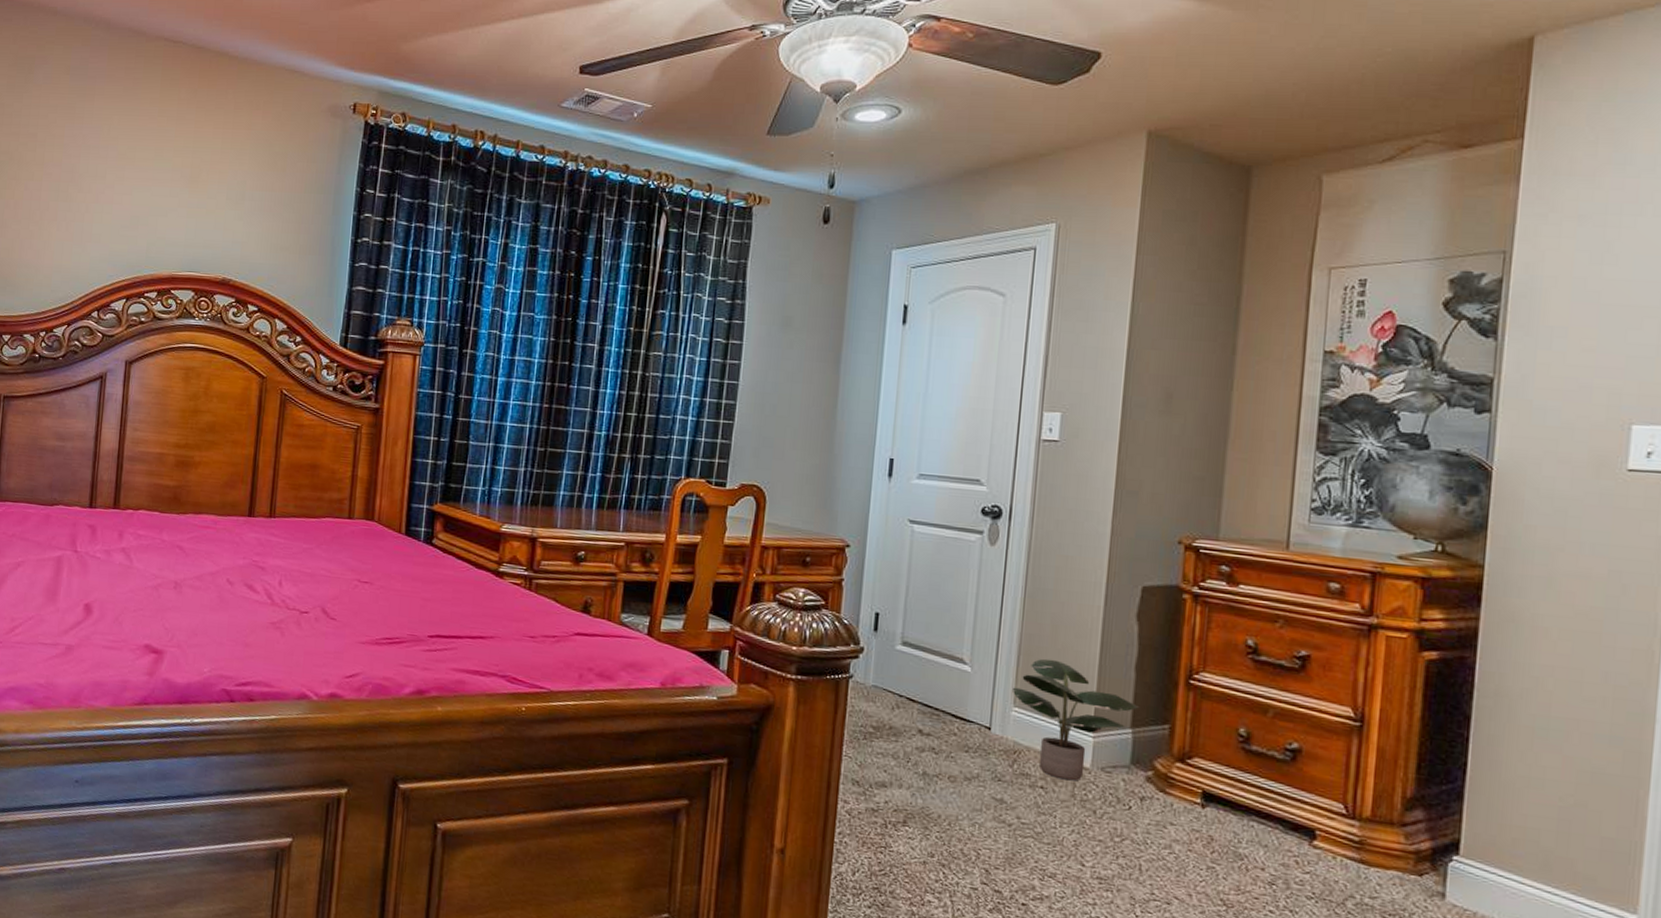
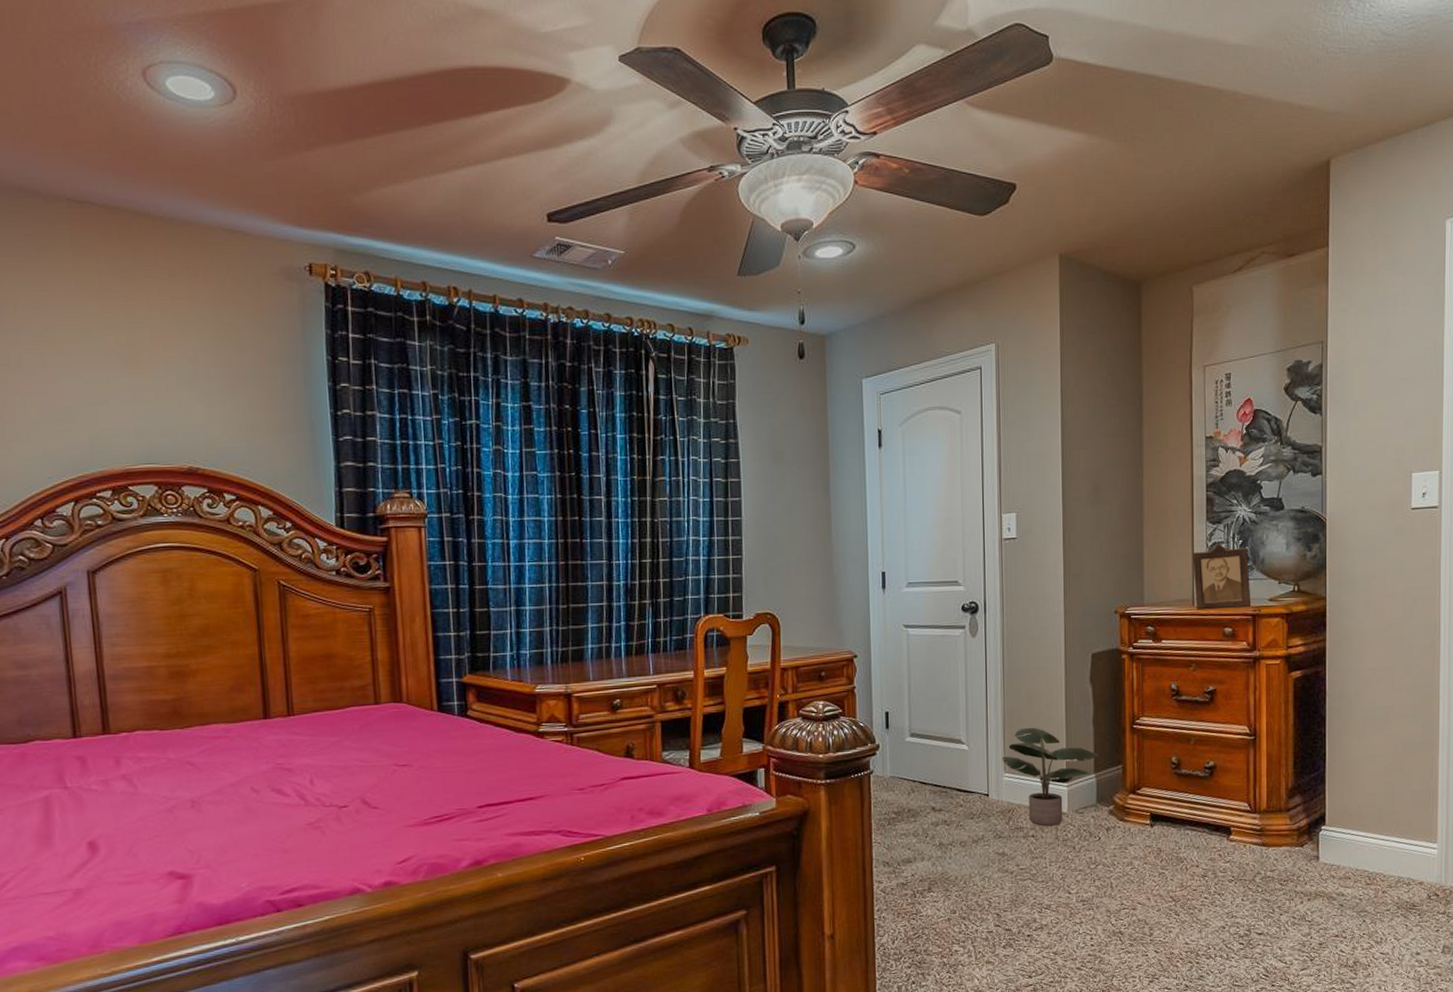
photo frame: none [1291,478,1372,563] -> present [1193,543,1251,610]

